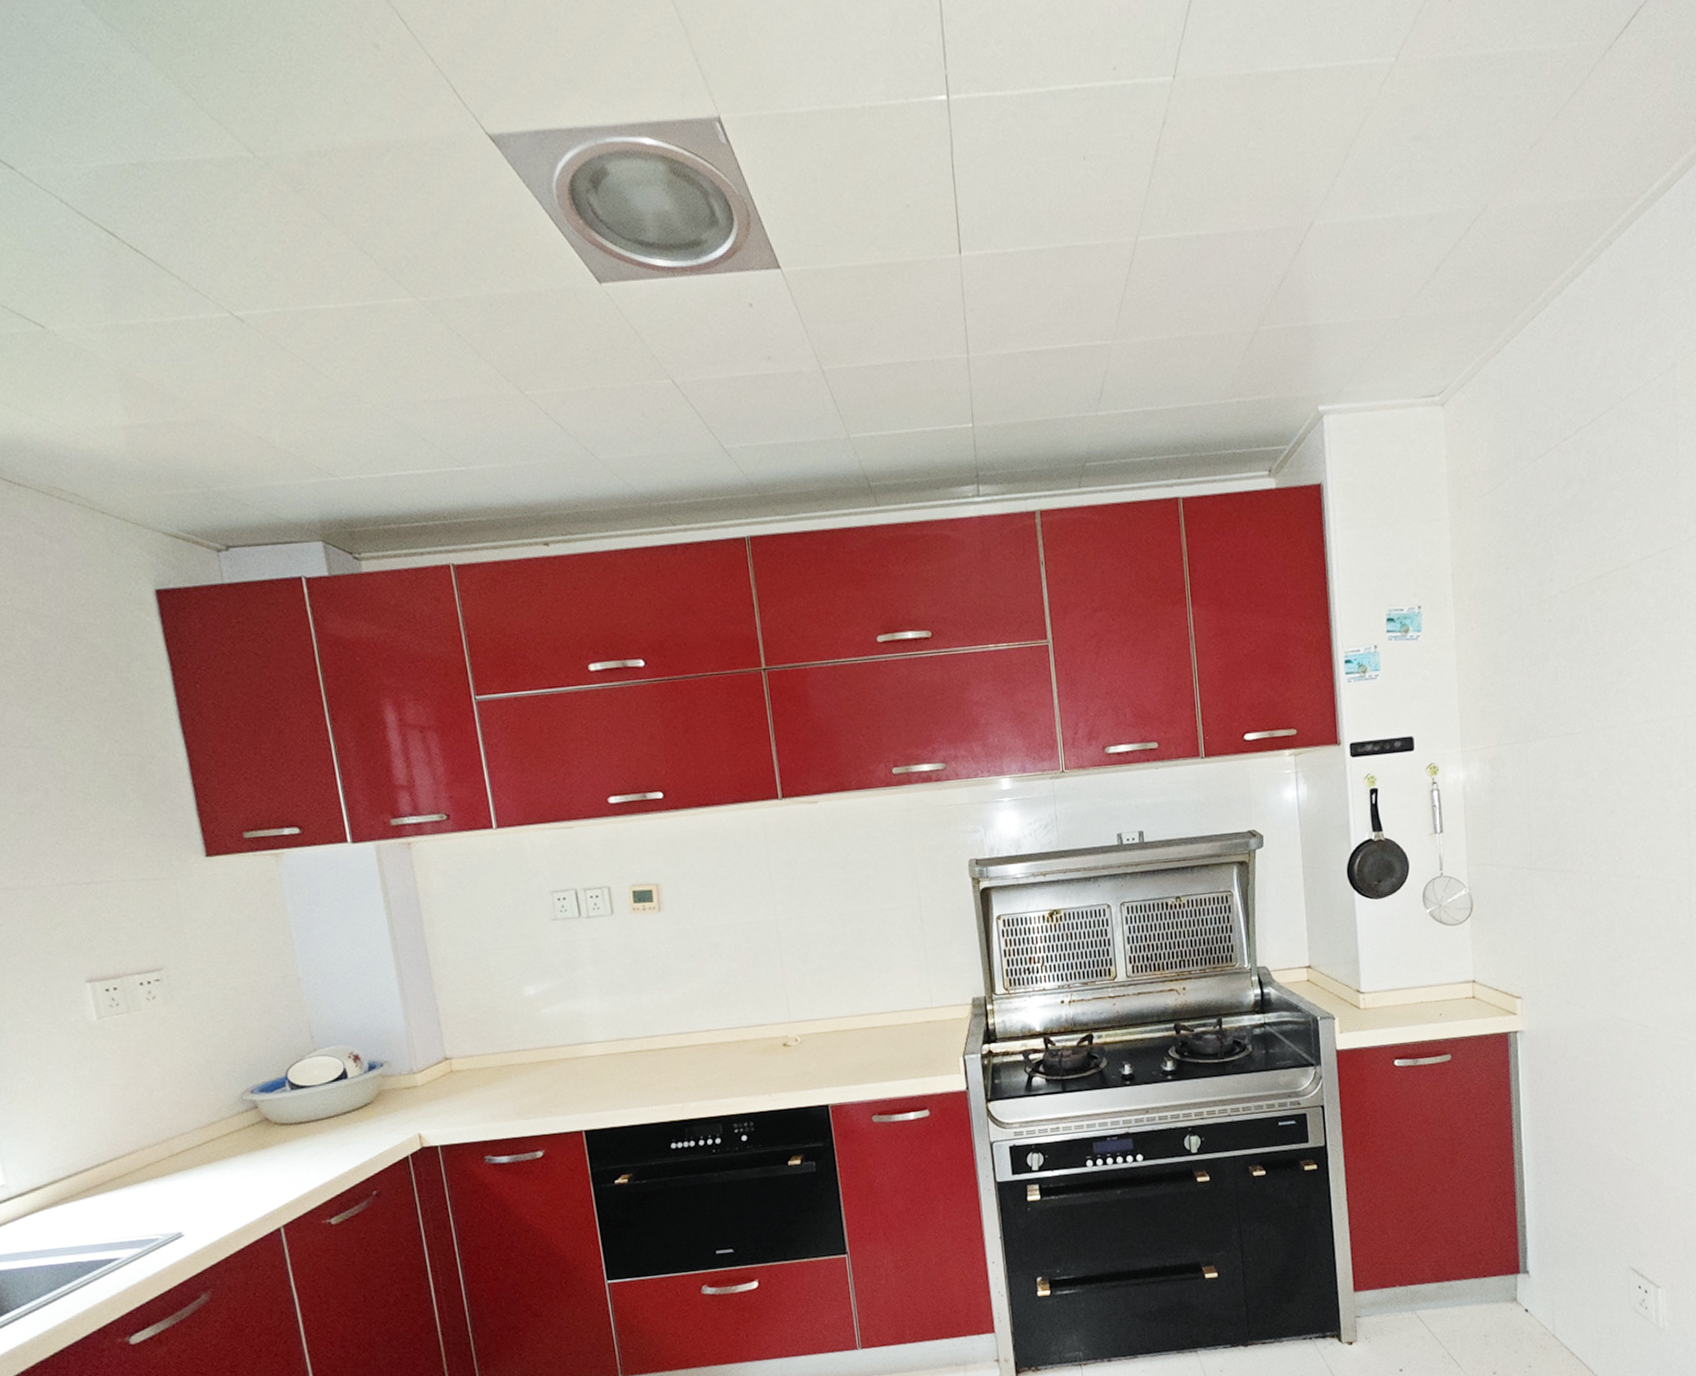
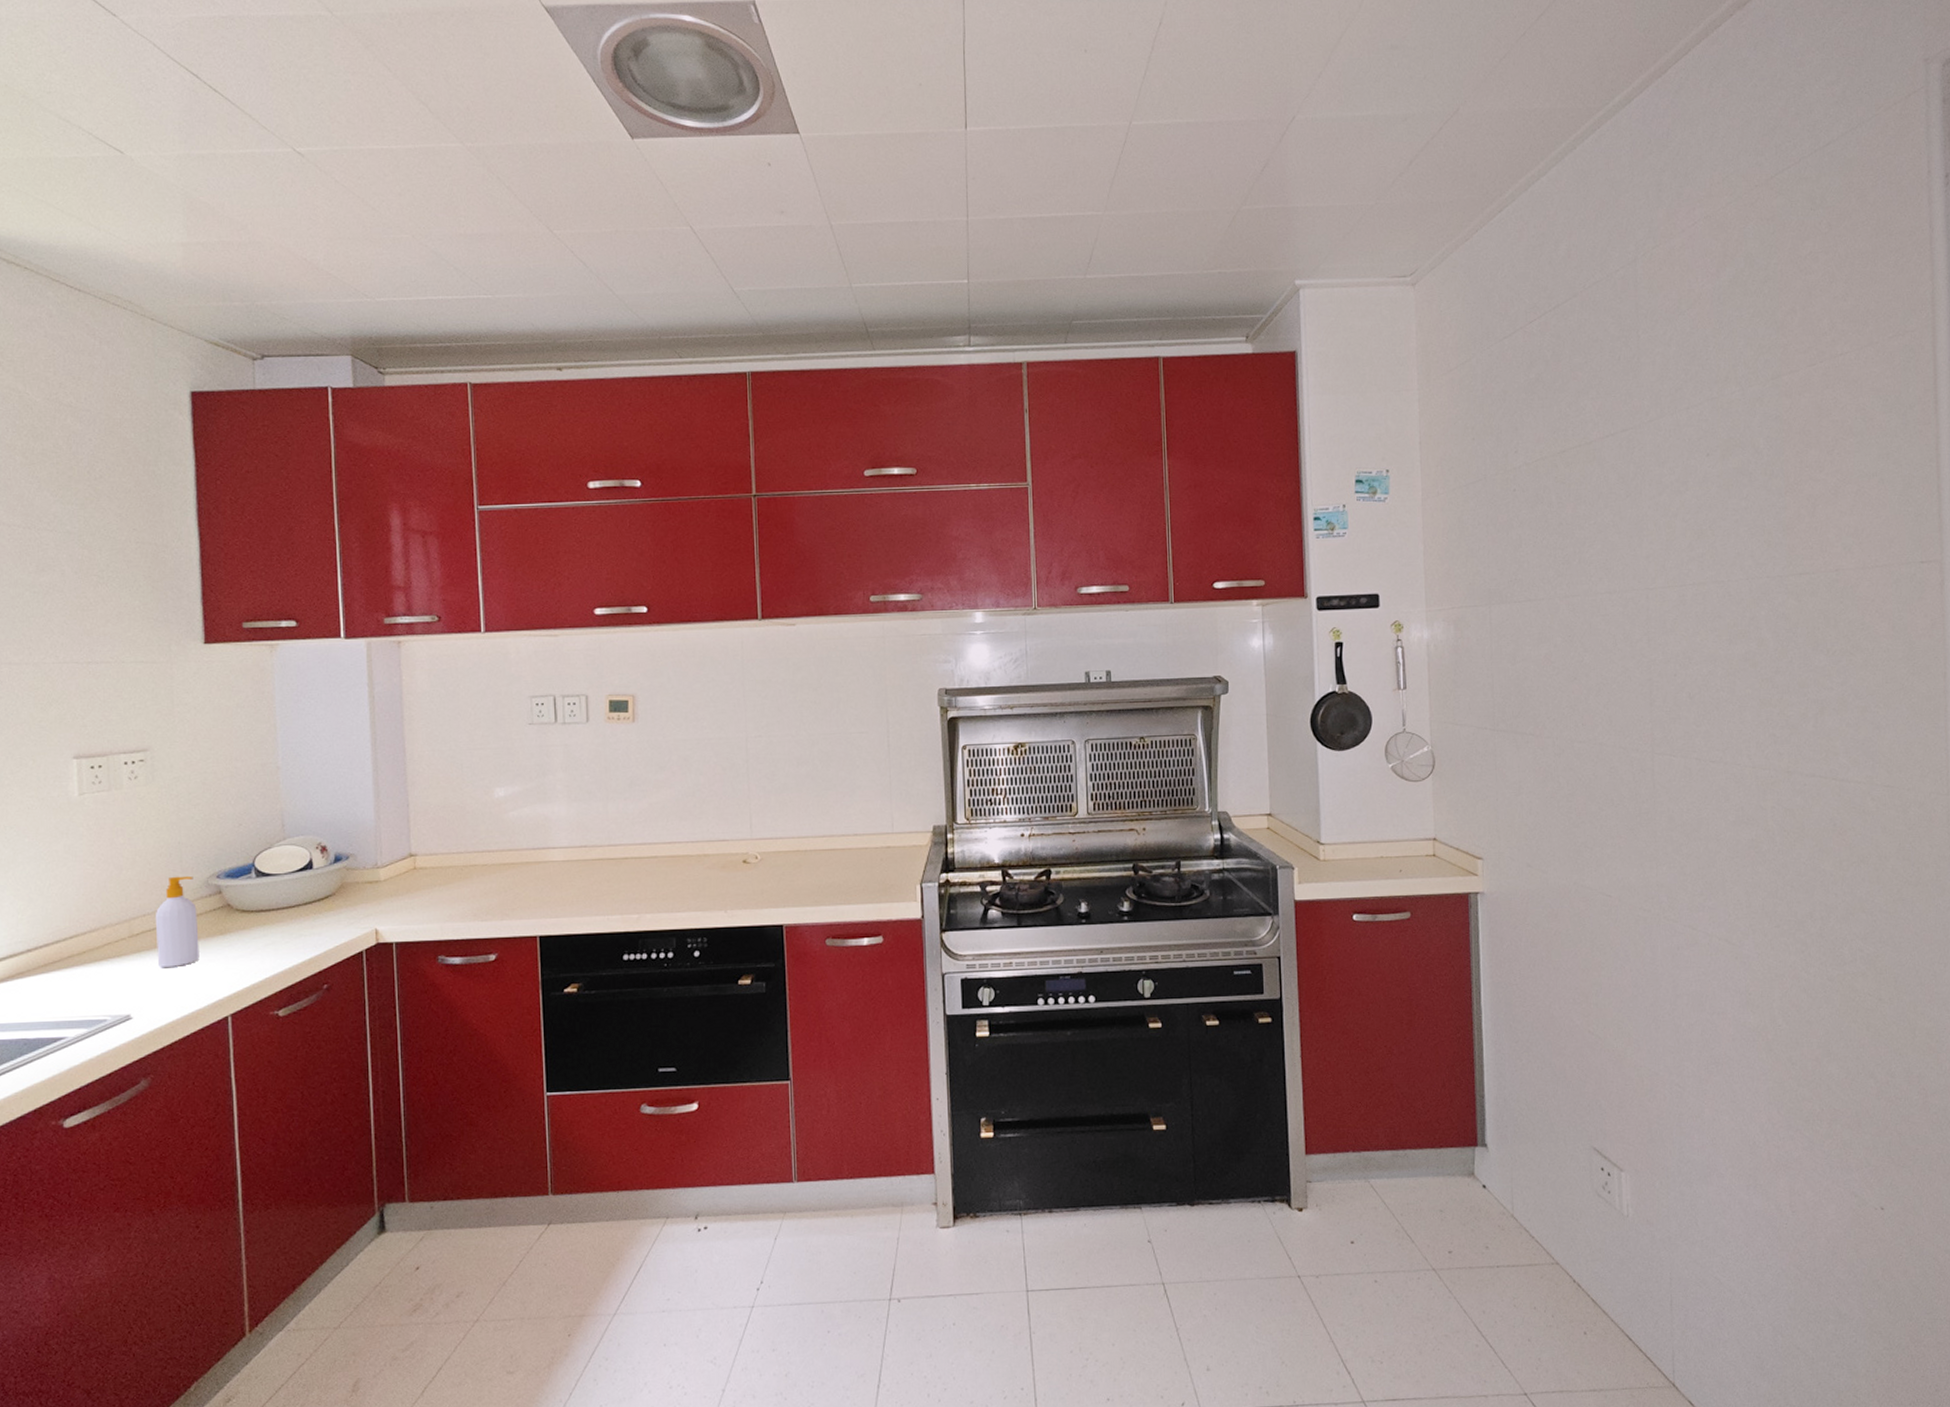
soap bottle: none [192,1092,244,1184] -> present [155,875,200,967]

